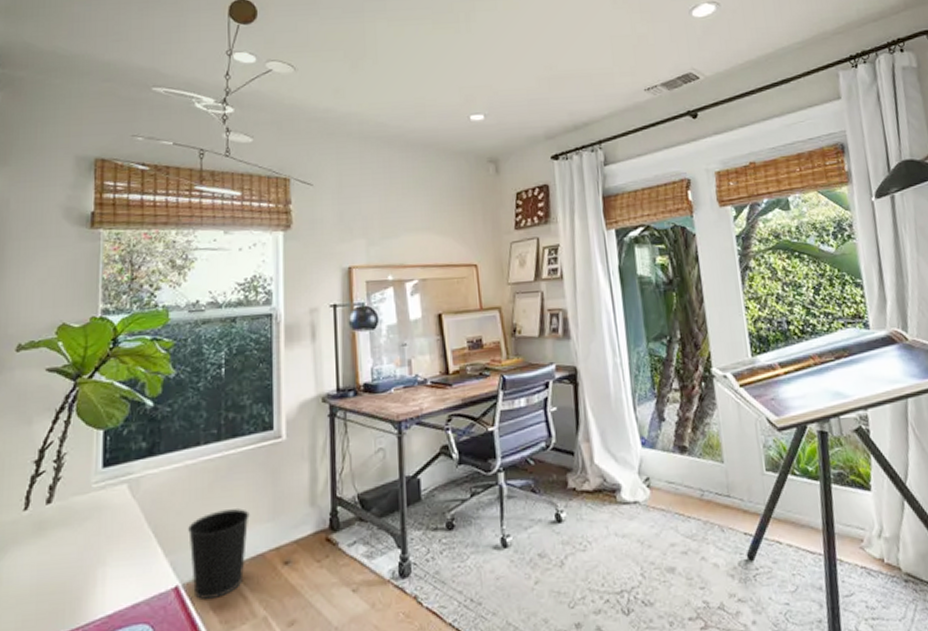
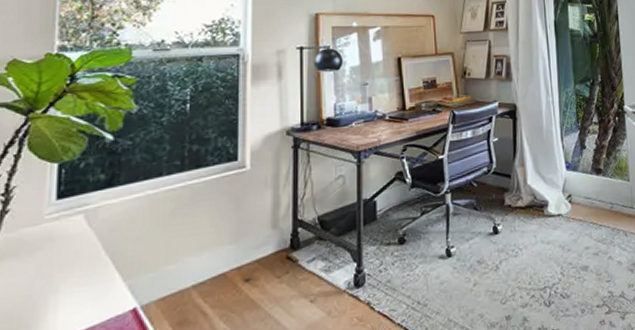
wastebasket: present [188,508,250,599] -> none [148,233,212,319]

